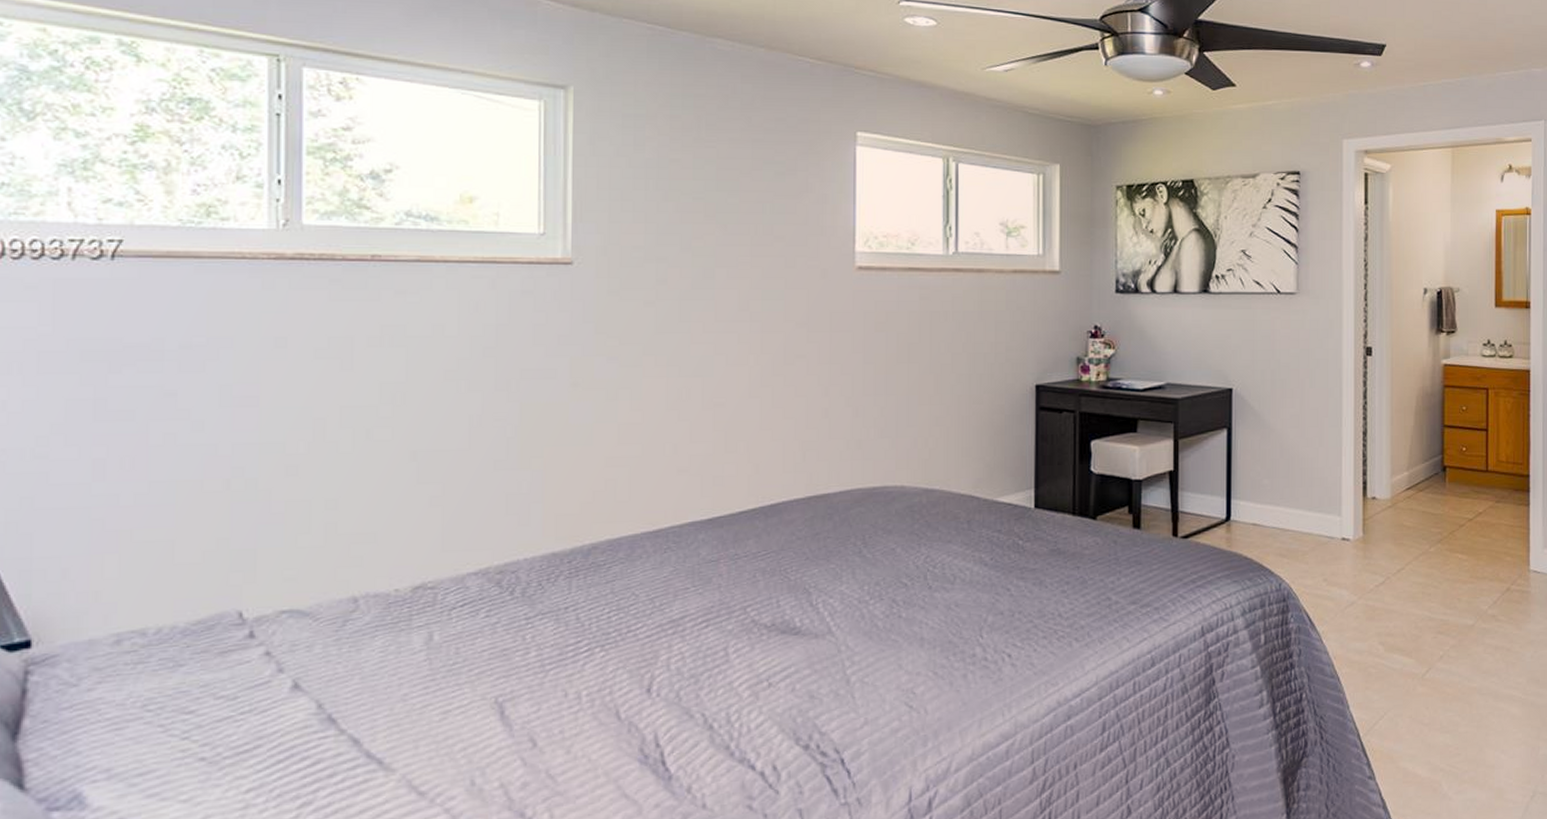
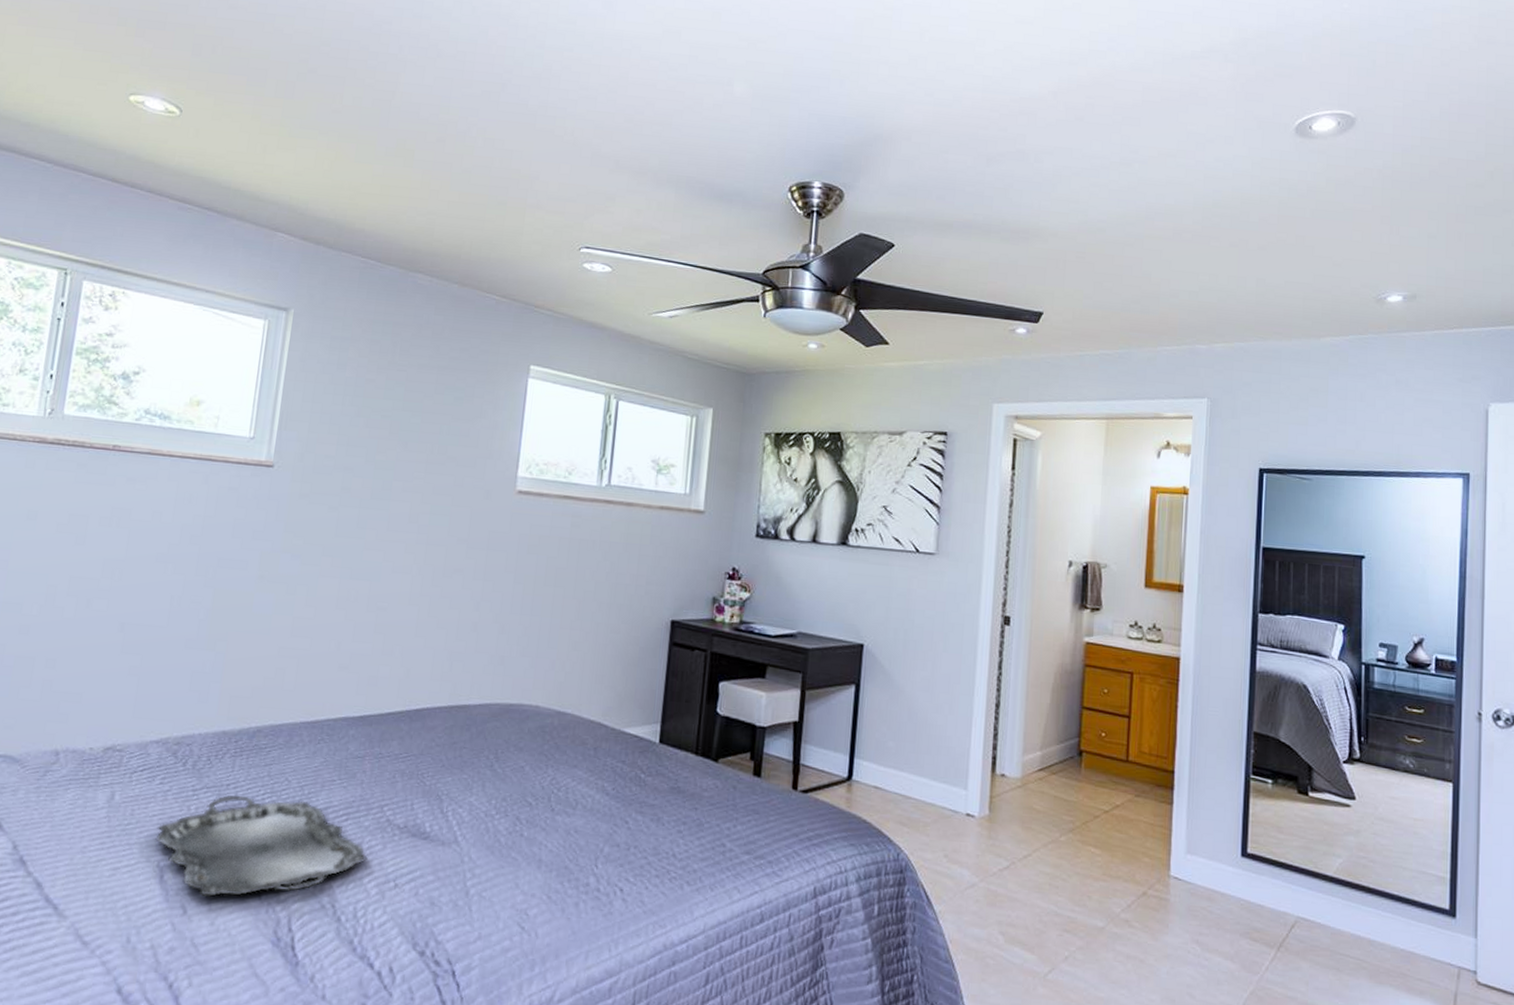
serving tray: none [489,613,735,726] -> present [156,795,368,897]

